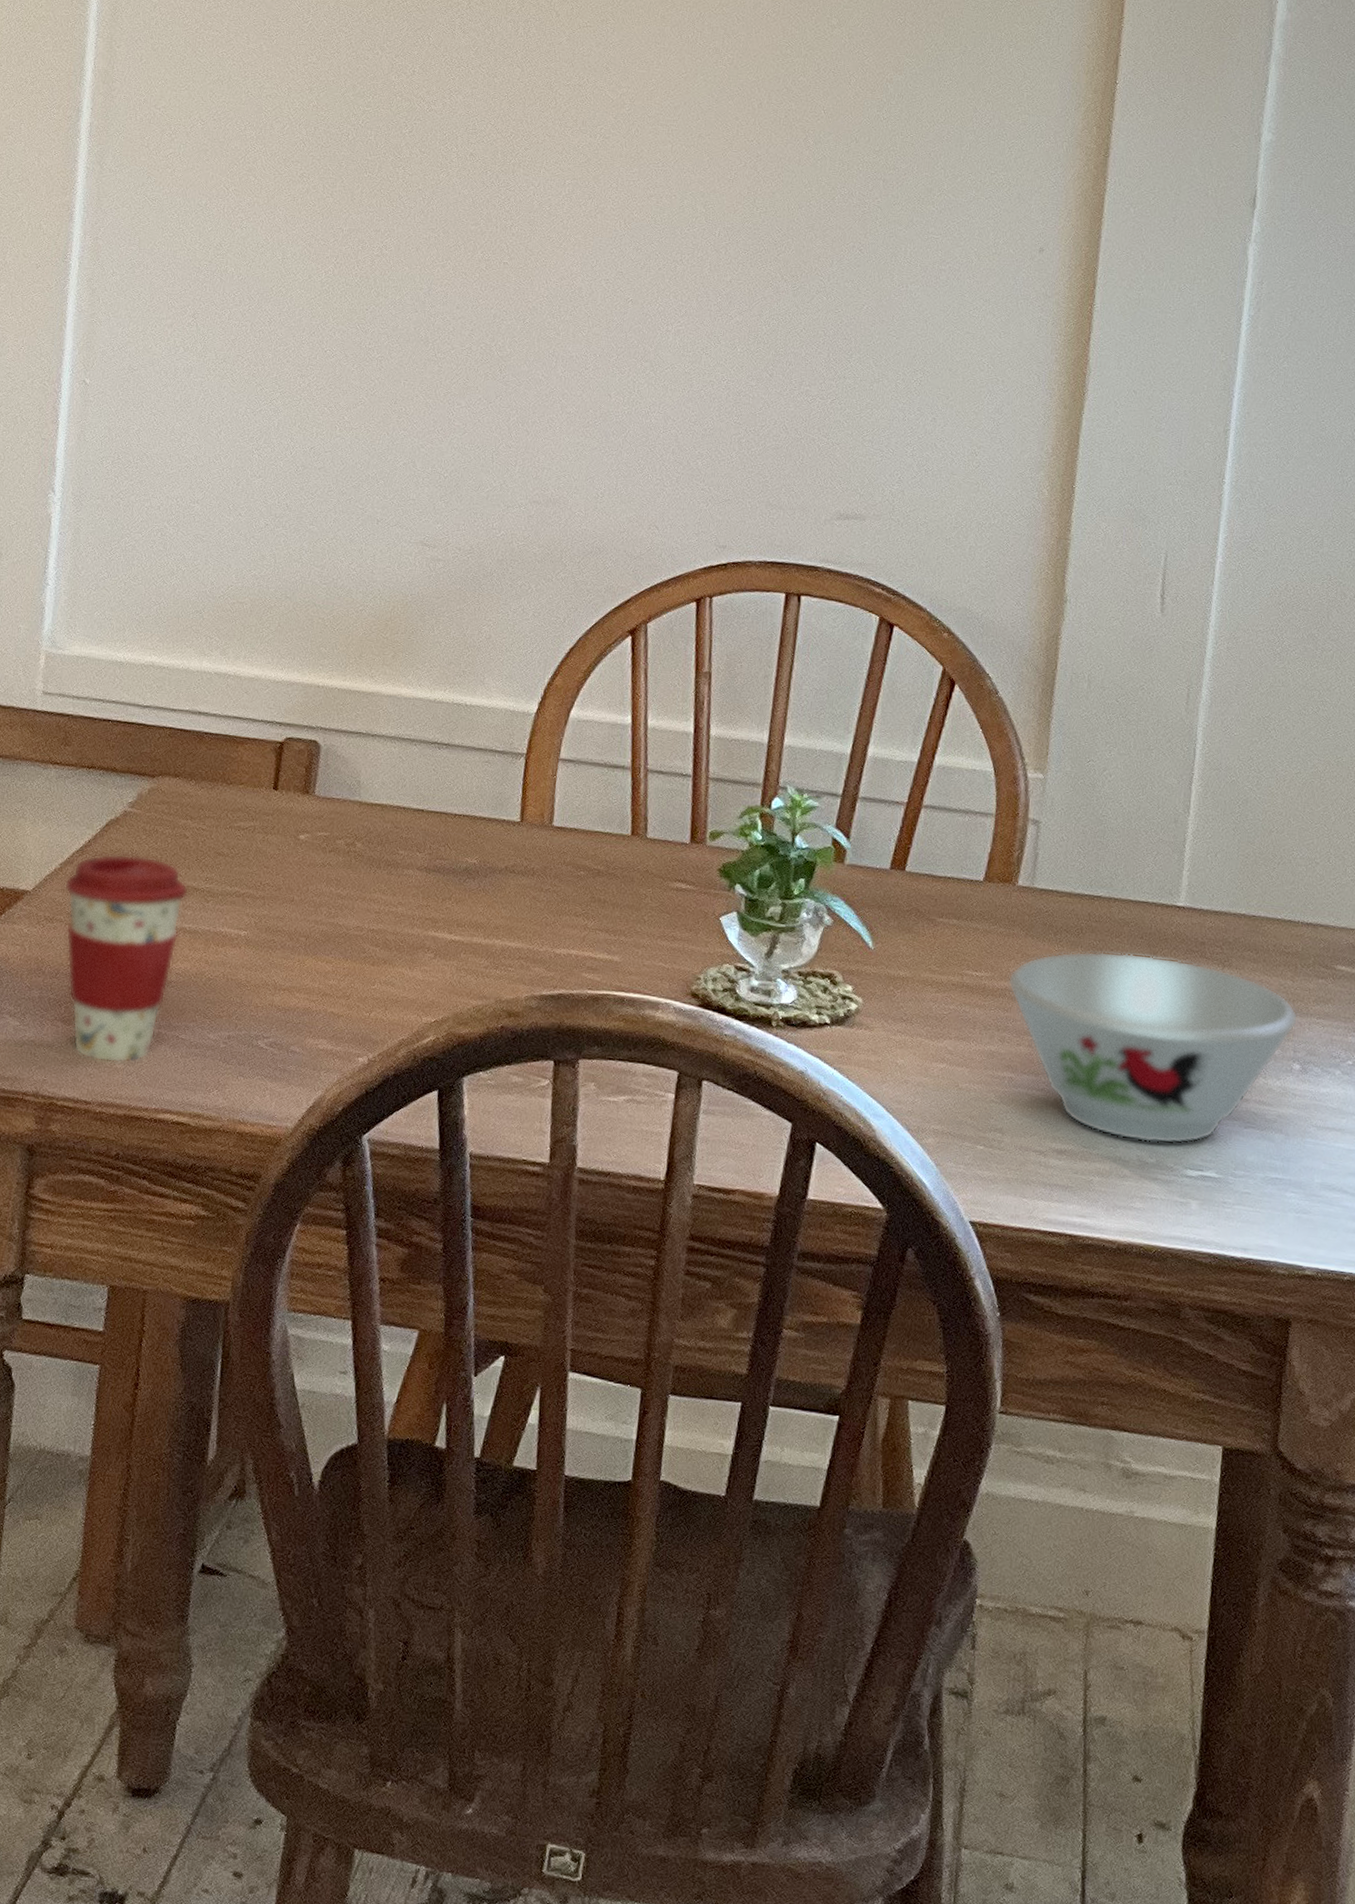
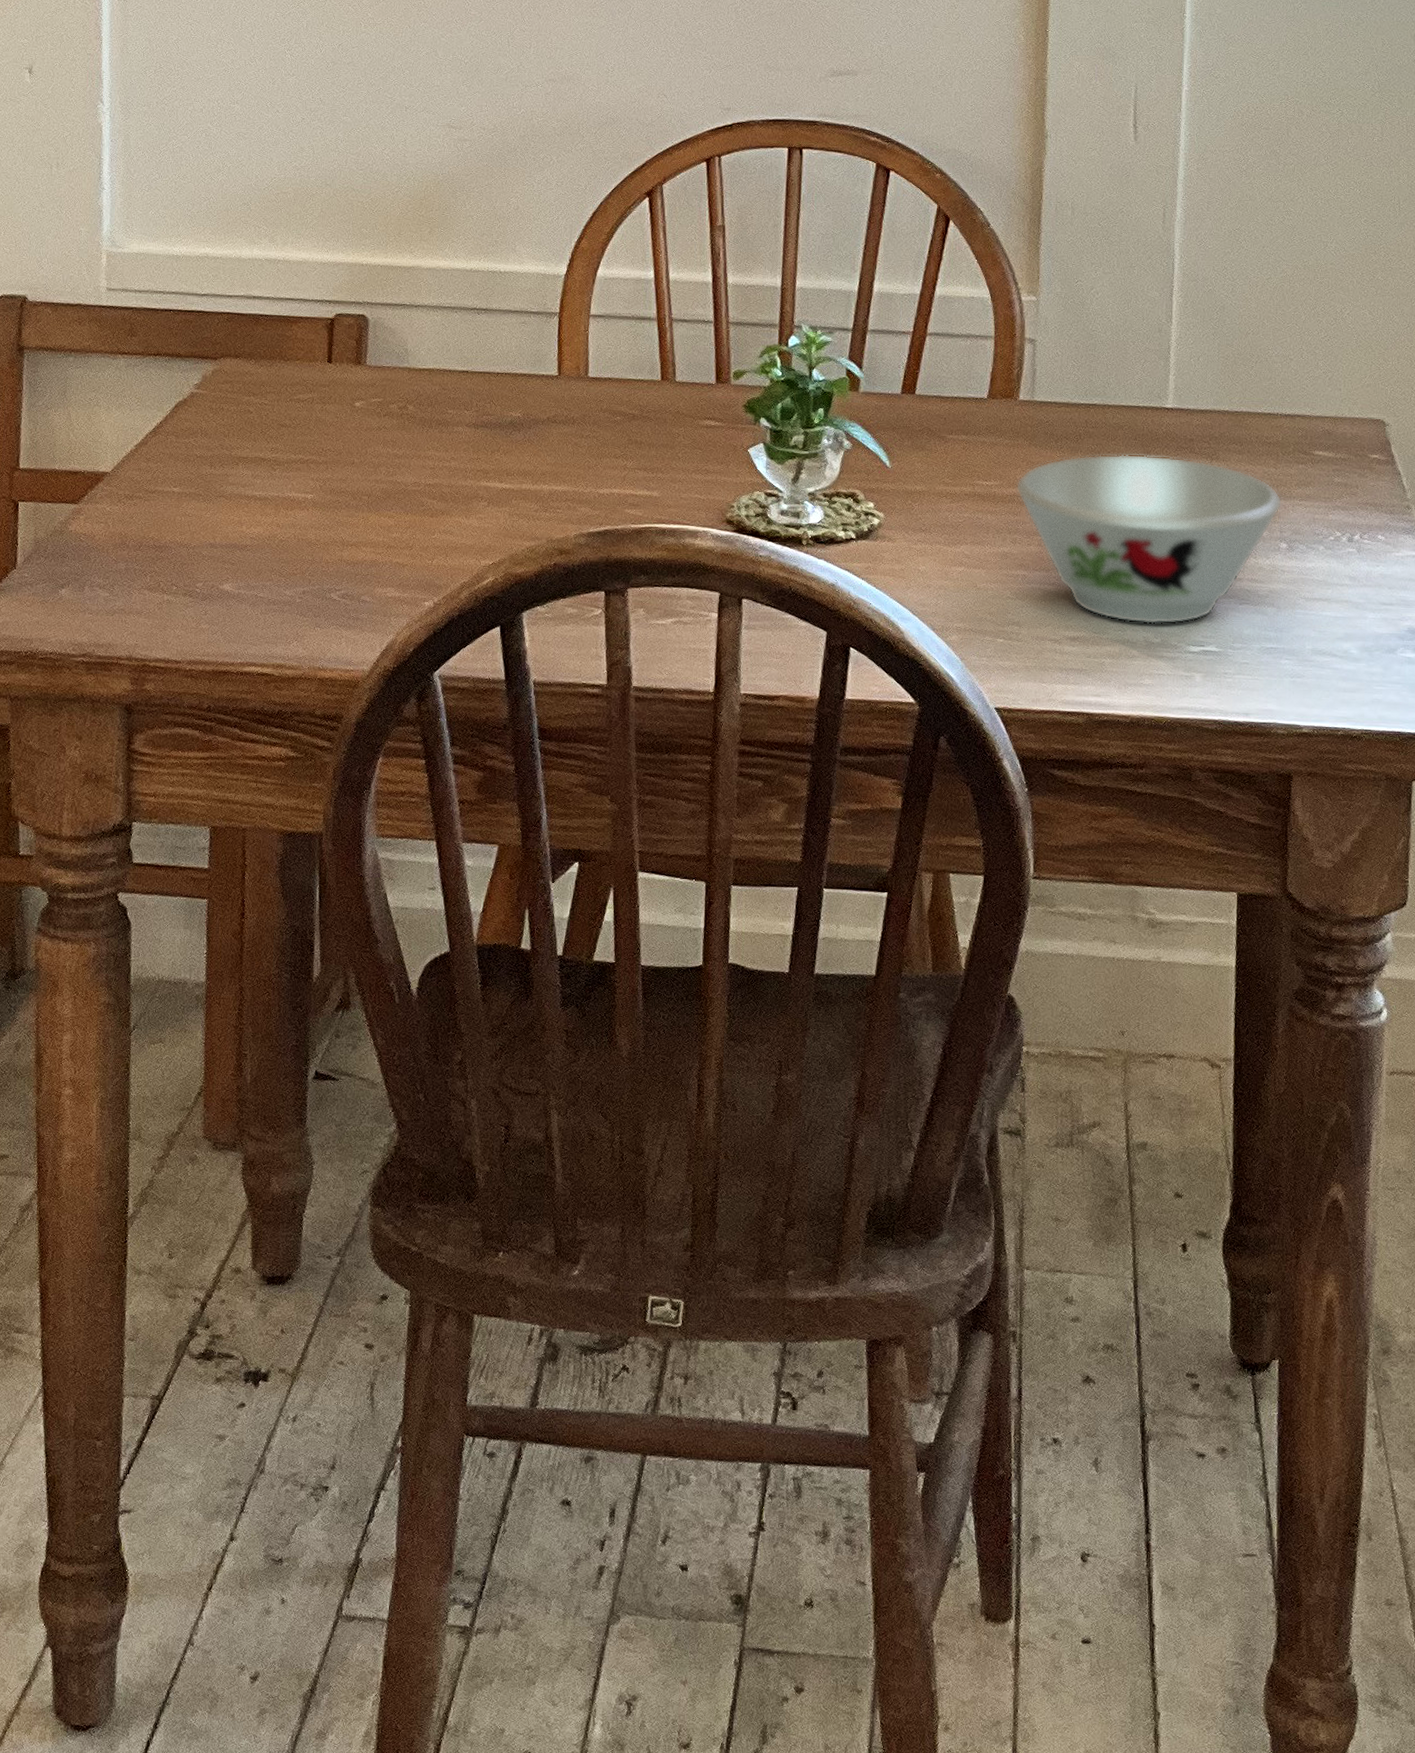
coffee cup: present [63,853,189,1063] -> none [140,432,257,624]

